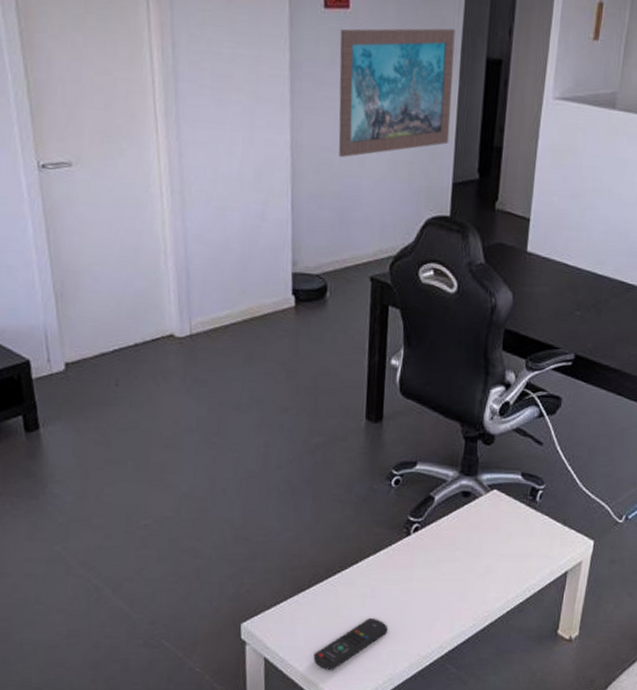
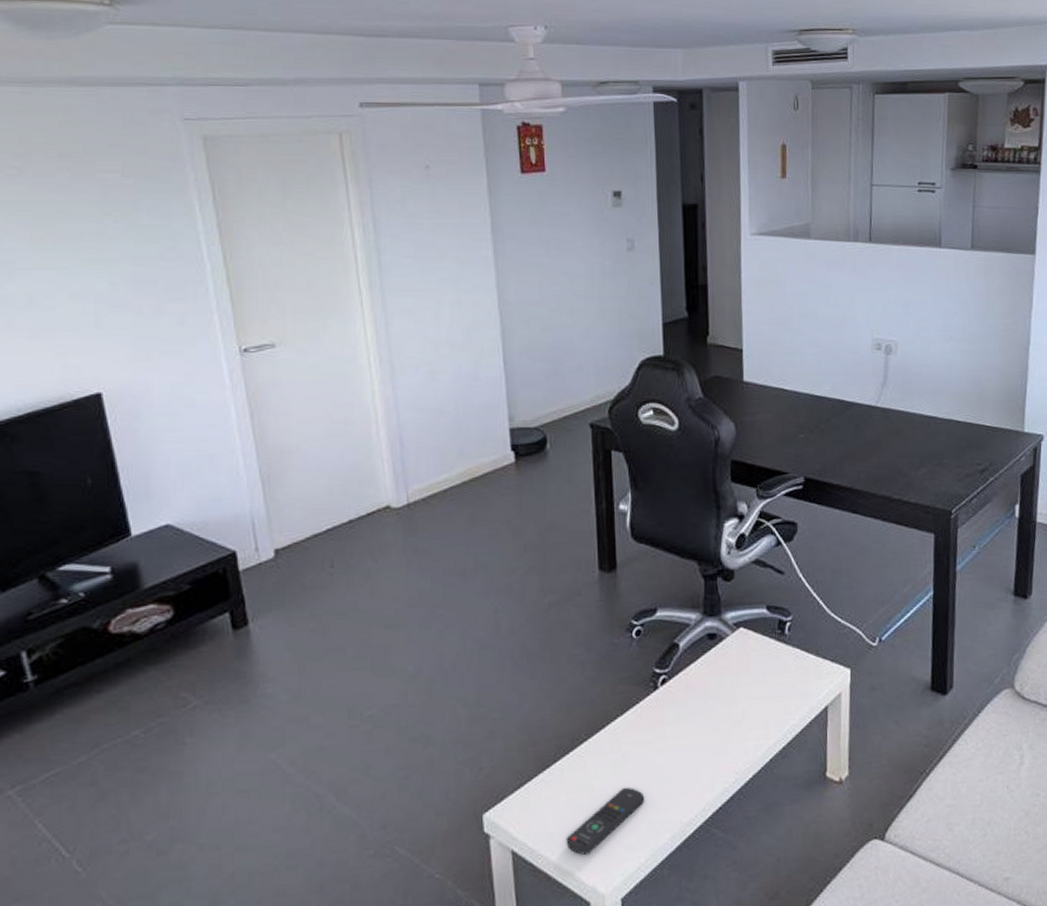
wall art: present [338,28,456,157] -> none [538,181,655,310]

